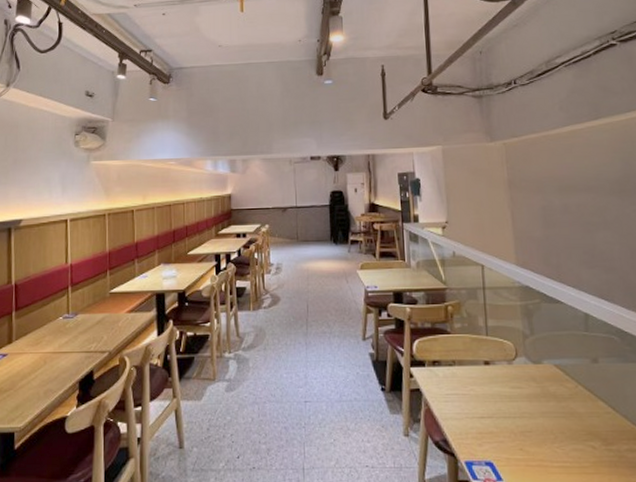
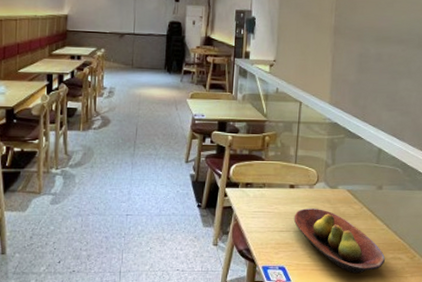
fruit bowl: none [494,387,619,470] -> present [293,207,386,273]

